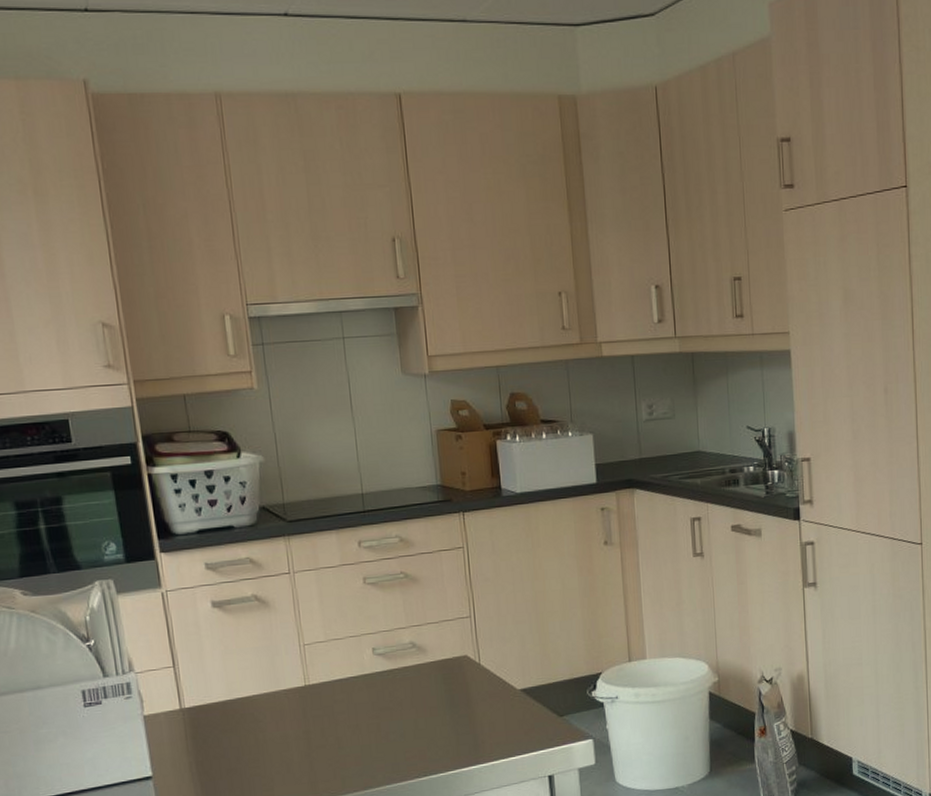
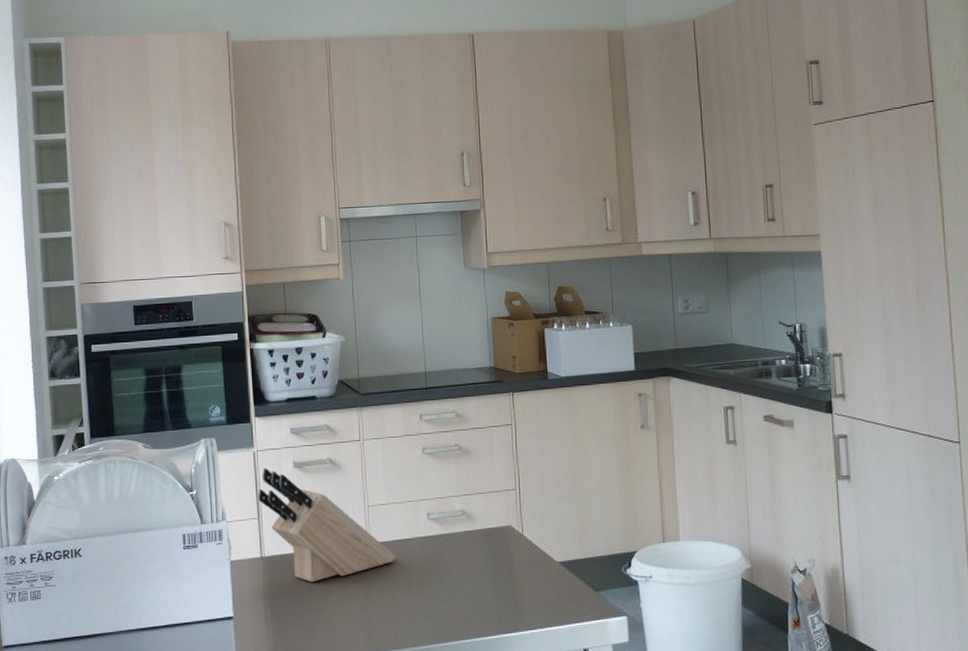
knife block: none [171,609,340,732] -> present [258,467,397,583]

